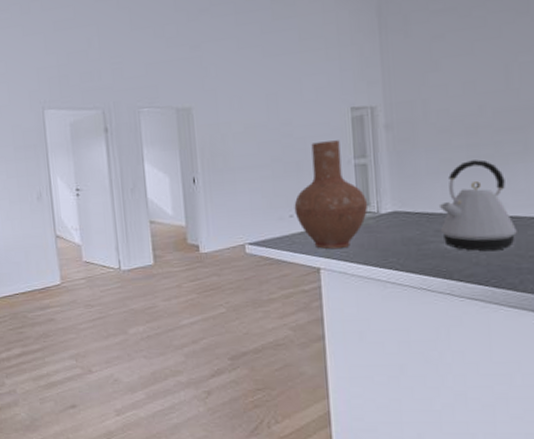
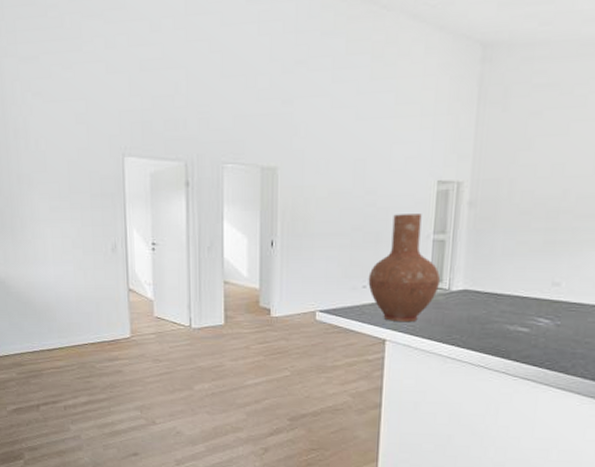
kettle: present [438,159,517,251] -> none [505,244,578,334]

